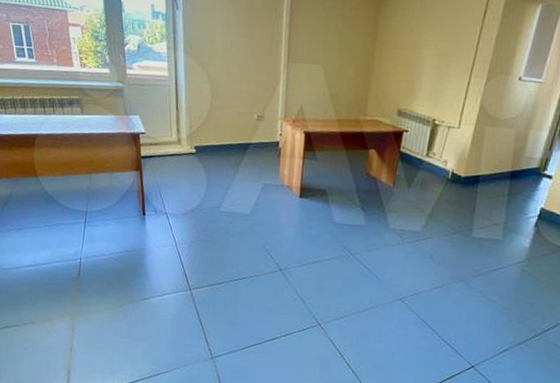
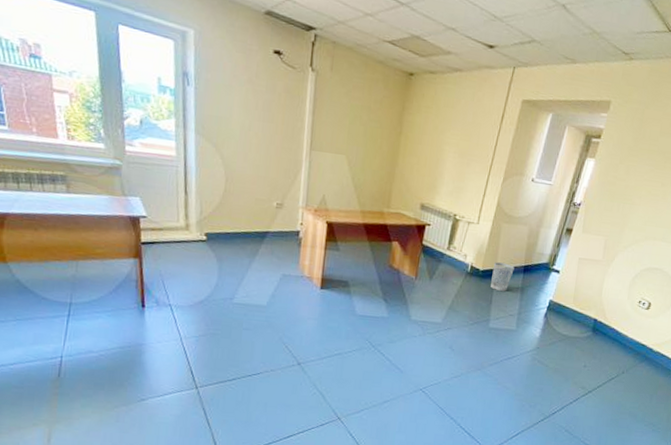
wastebasket: none [474,168,500,199] -> present [491,262,515,291]

